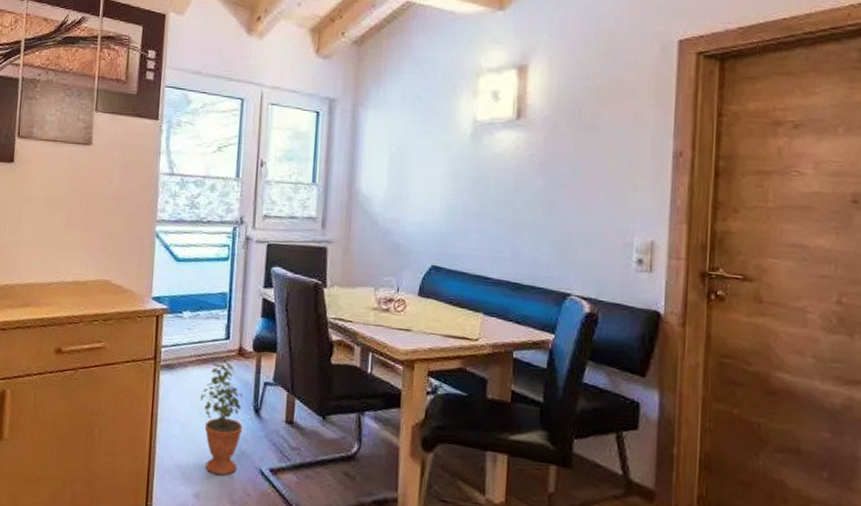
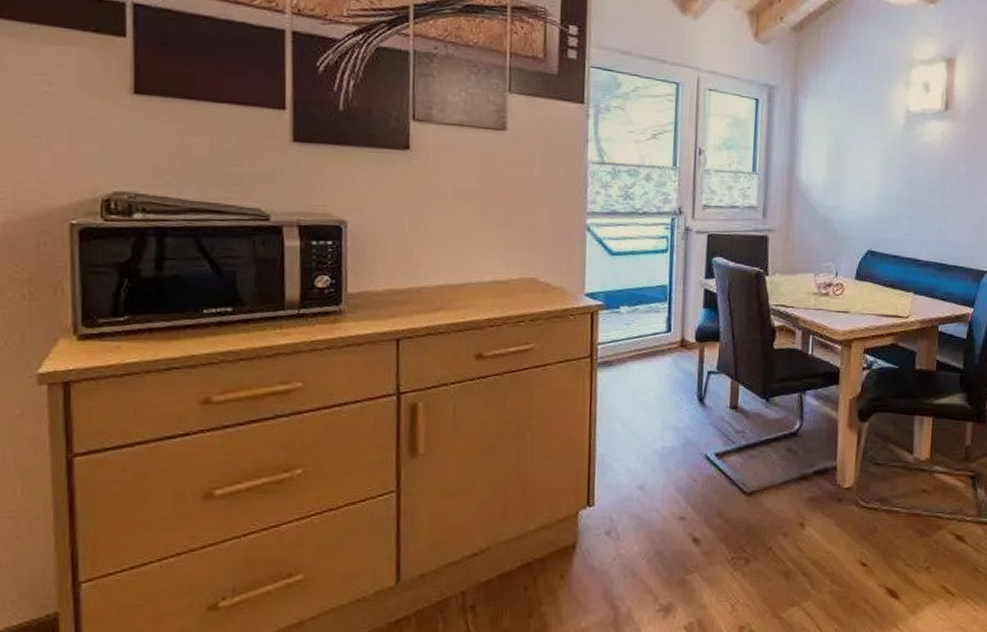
potted plant: present [200,357,244,476] -> none [641,350,687,465]

